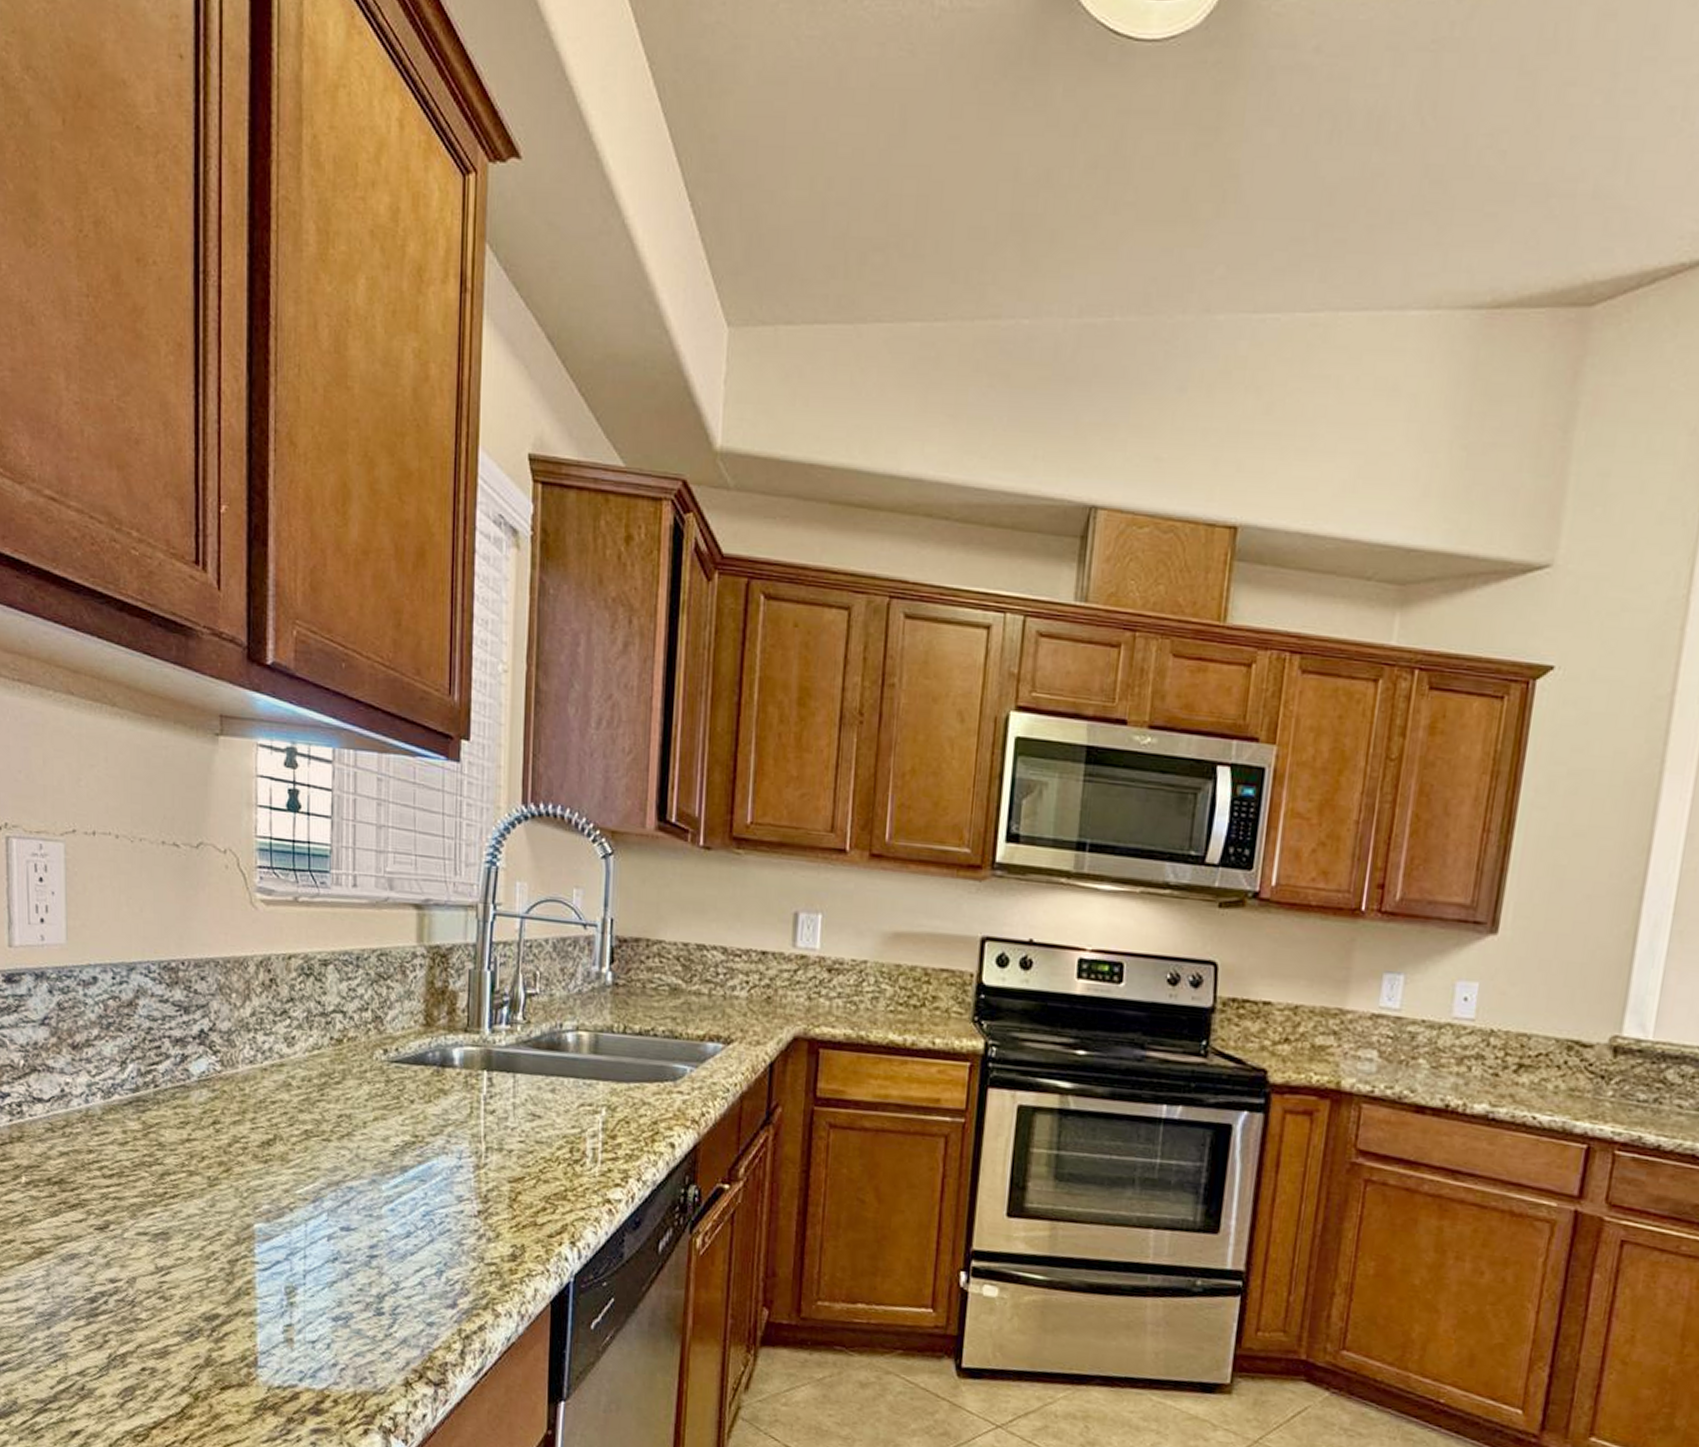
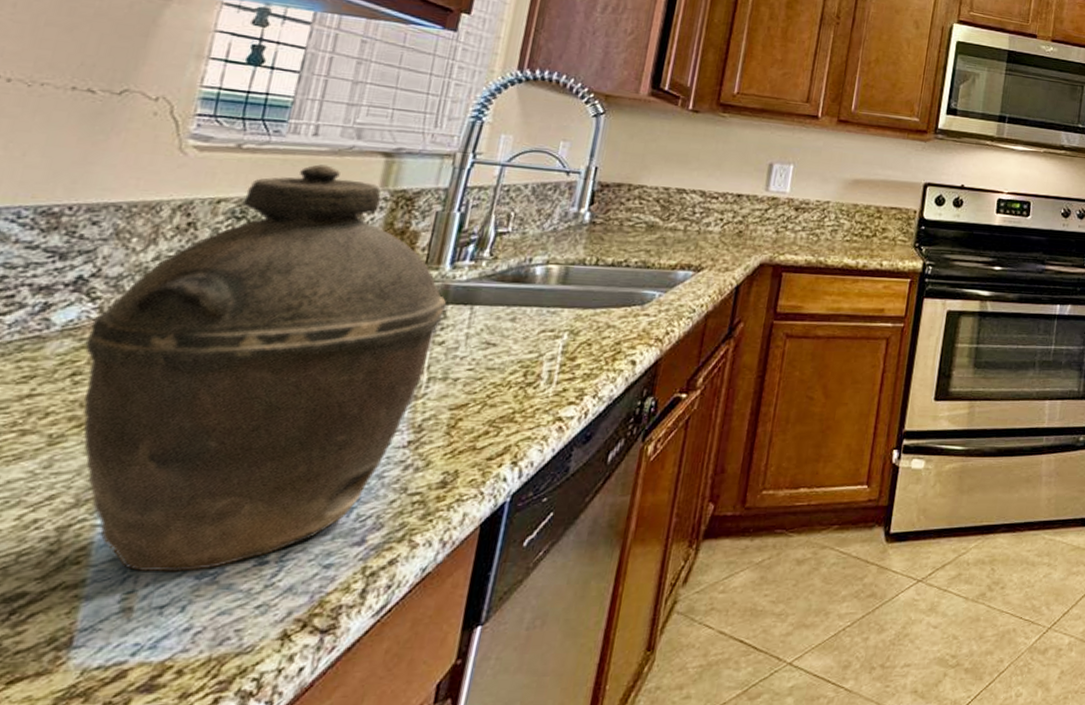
kettle: none [217,918,492,1314] -> present [82,164,447,574]

